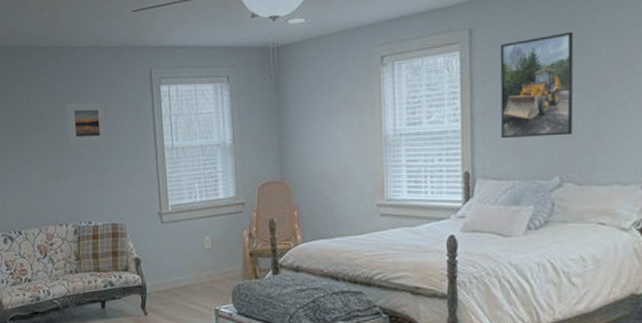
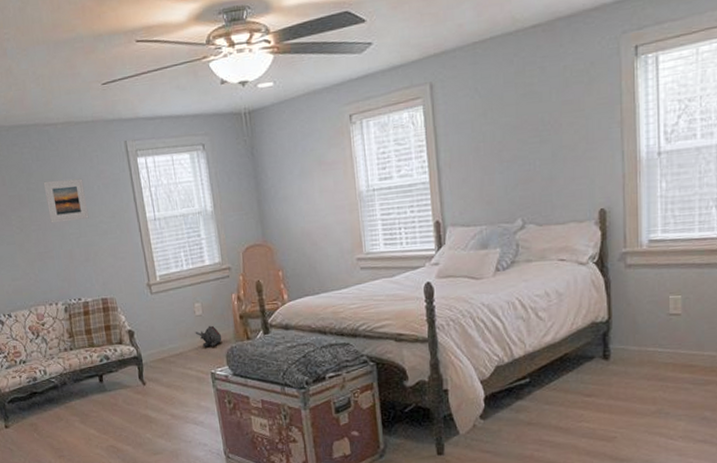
plush toy: none [202,260,230,283] -> present [195,325,222,348]
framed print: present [500,31,574,139] -> none [460,80,531,187]

